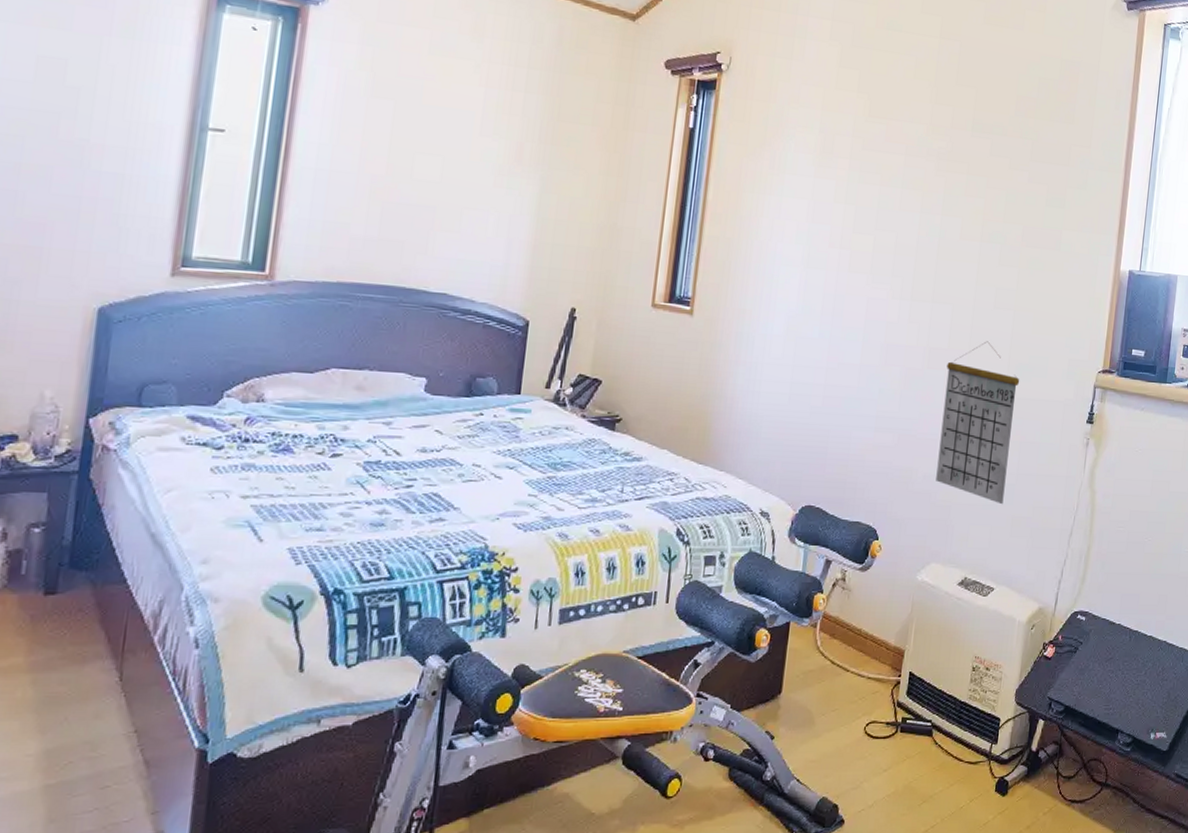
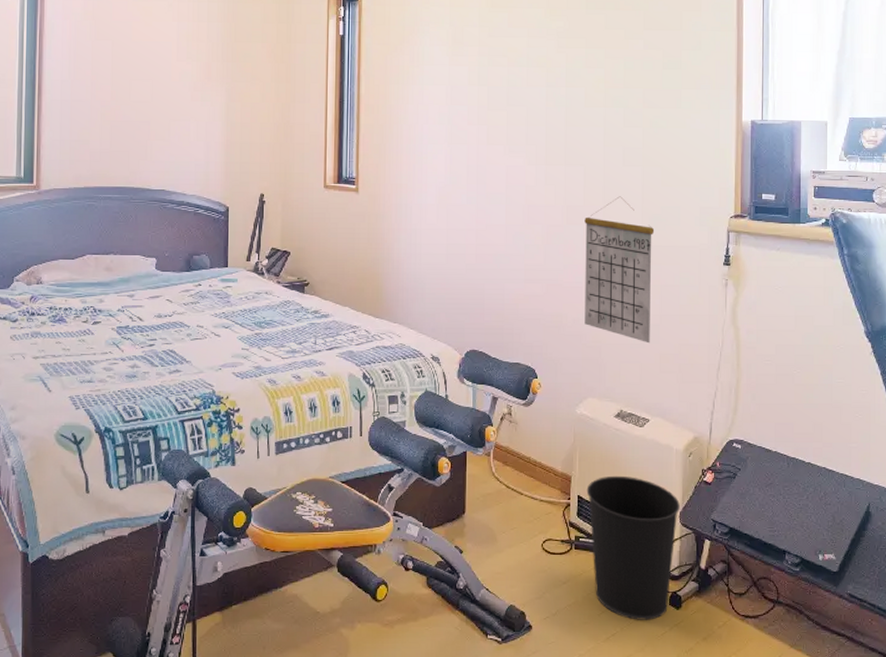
wastebasket: none [917,650,1017,810] -> present [586,475,680,620]

